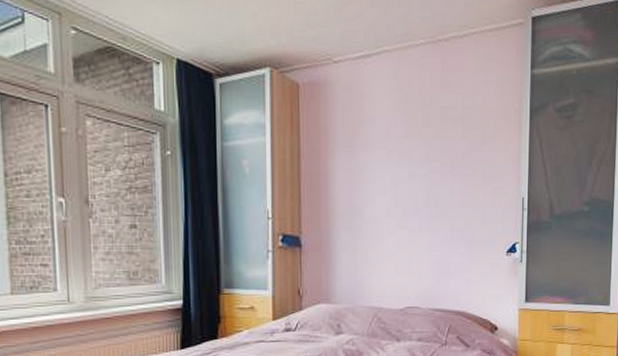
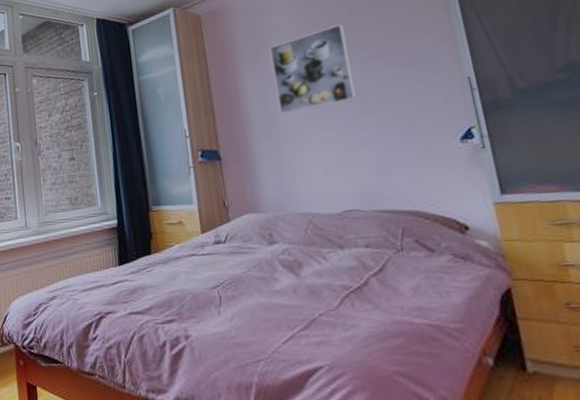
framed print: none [364,125,434,208] -> present [269,24,356,114]

